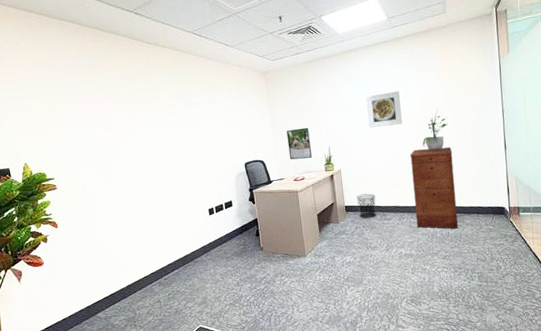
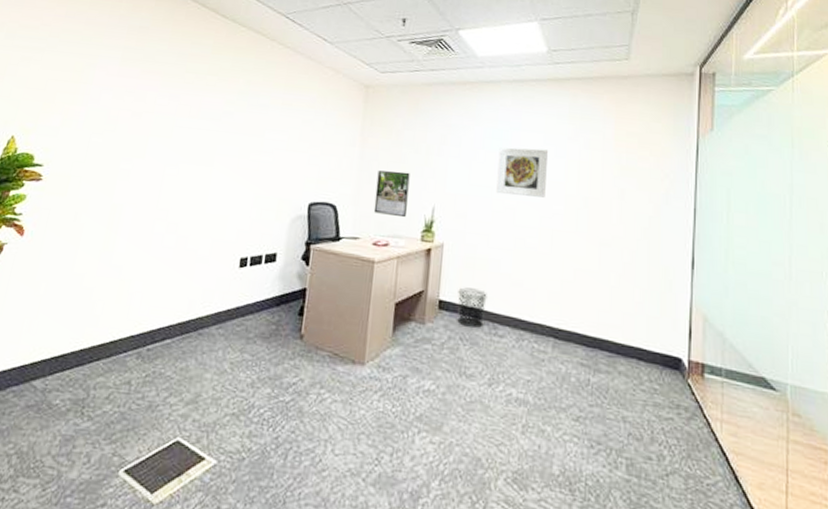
filing cabinet: present [410,147,458,229] -> none [541,238,613,376]
potted plant: present [422,109,448,151] -> none [569,187,611,249]

